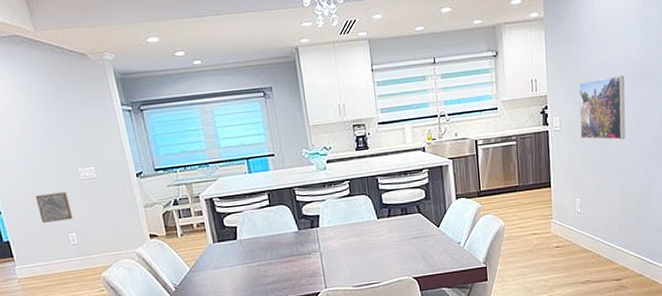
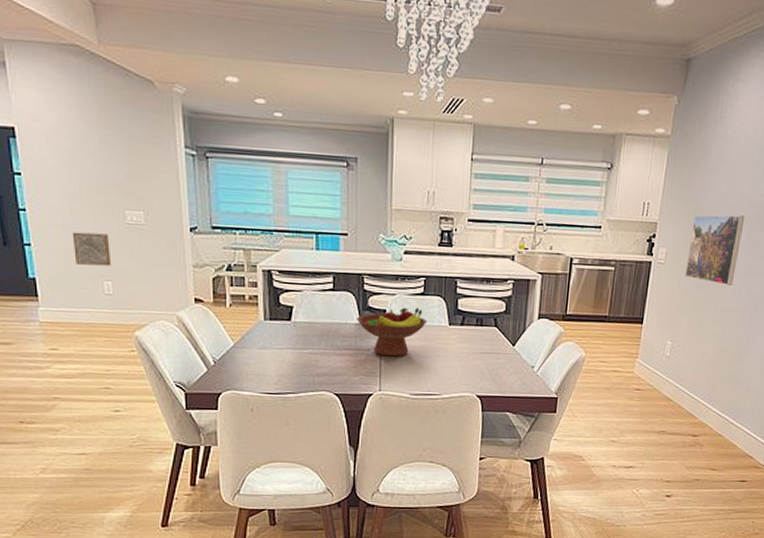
fruit bowl: none [294,209,358,257] -> present [357,307,428,357]

